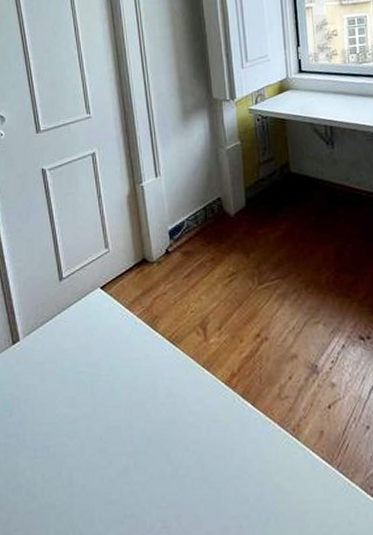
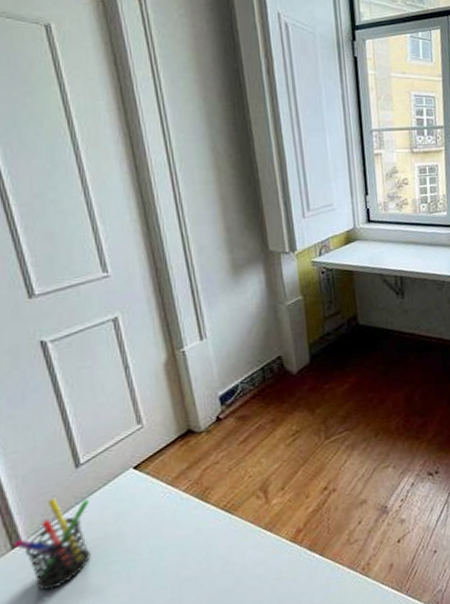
pen holder: none [14,305,68,388] -> present [14,498,91,591]

